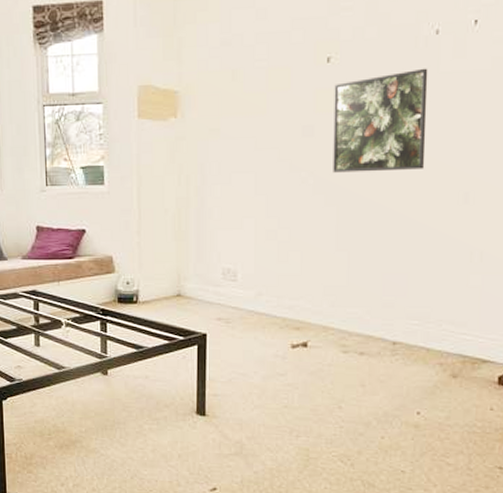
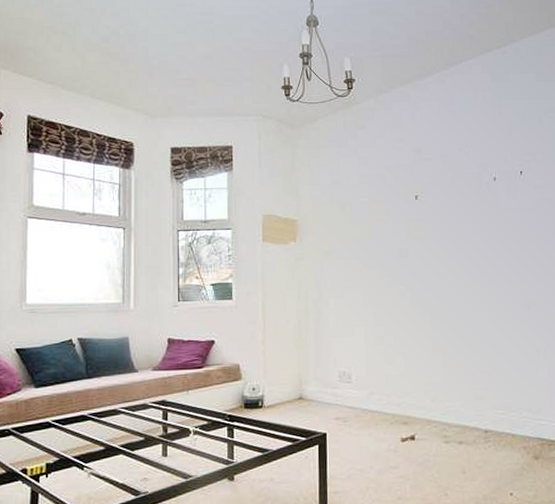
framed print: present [333,68,428,173] -> none [422,205,496,287]

